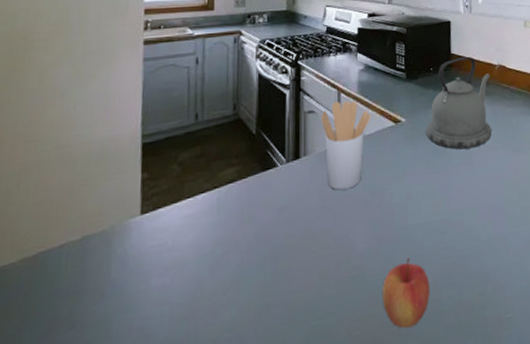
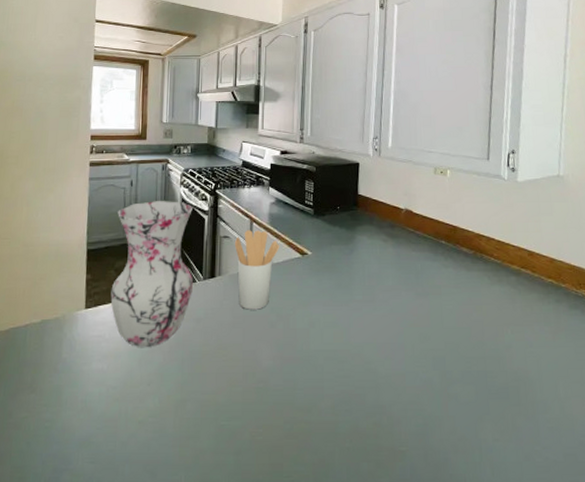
vase: none [173,77,275,252] -> present [110,201,194,347]
apple: present [382,258,431,329] -> none [283,380,328,443]
kettle: present [426,56,492,150] -> none [331,198,396,287]

